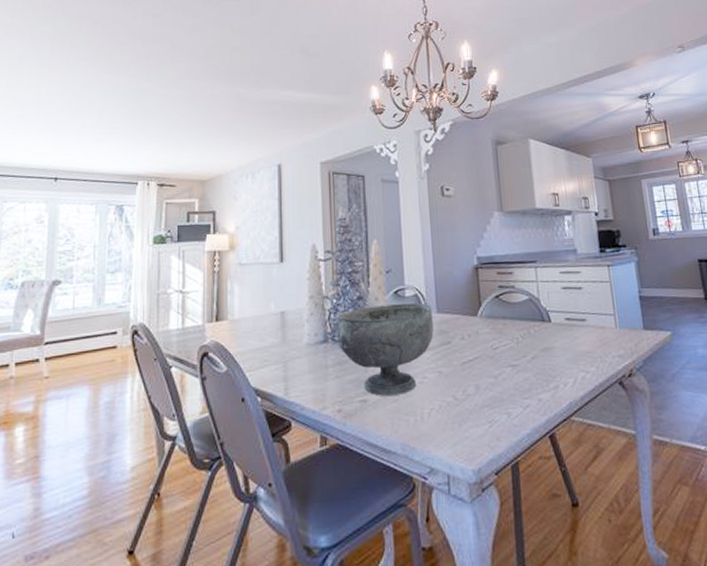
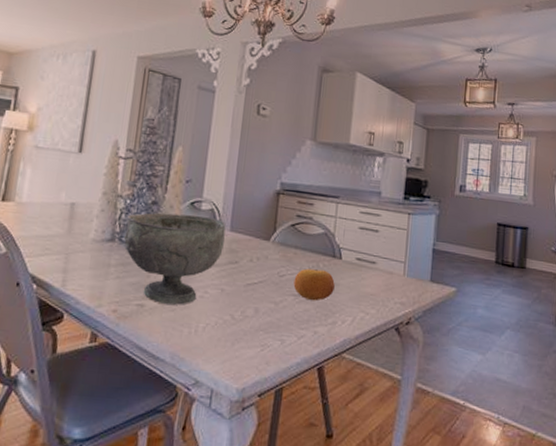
fruit: none [508,336,550,369] -> present [293,268,335,301]

